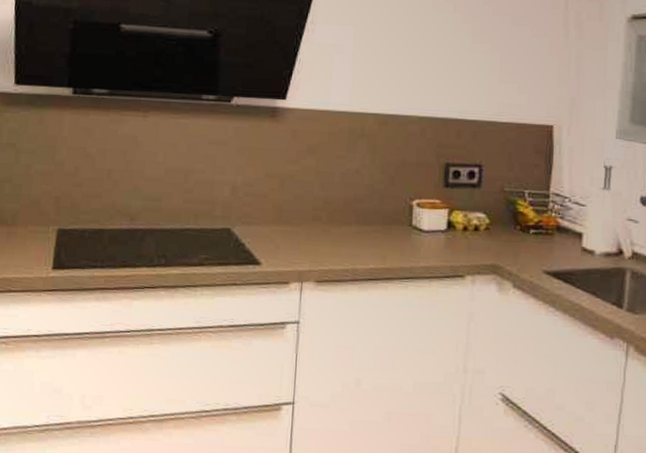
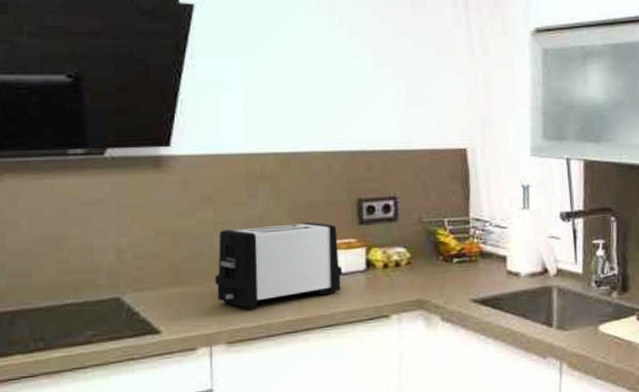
toaster: none [311,179,424,253] -> present [215,222,342,309]

